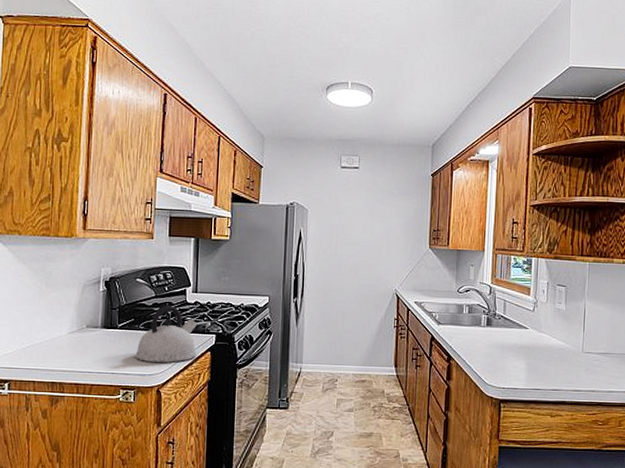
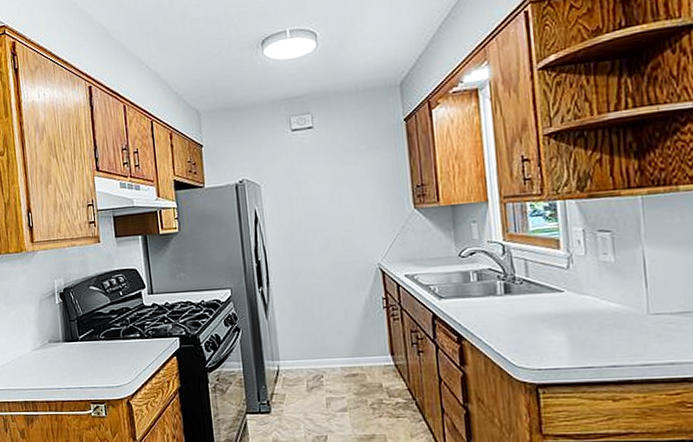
kettle: present [134,305,197,363] -> none [99,311,162,373]

